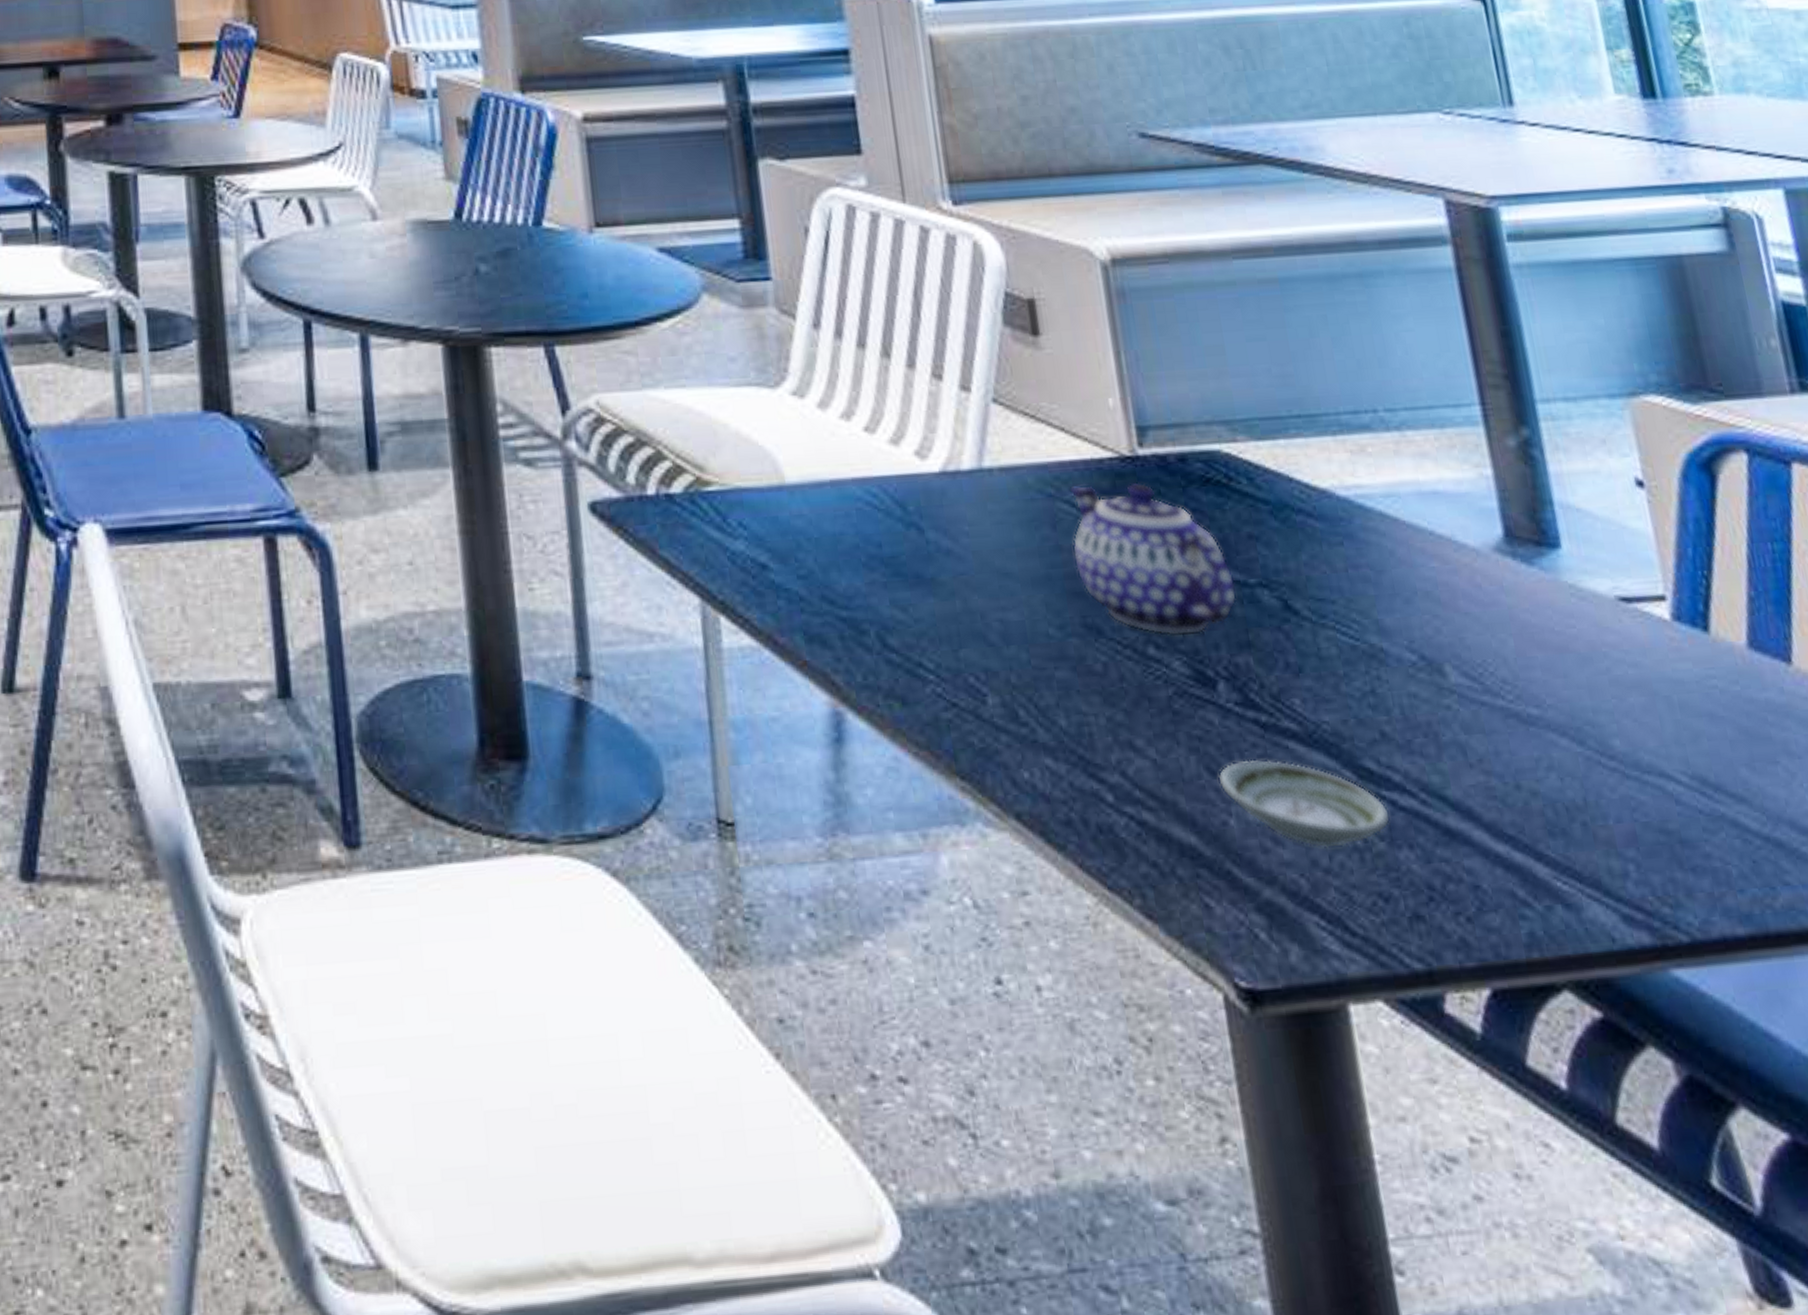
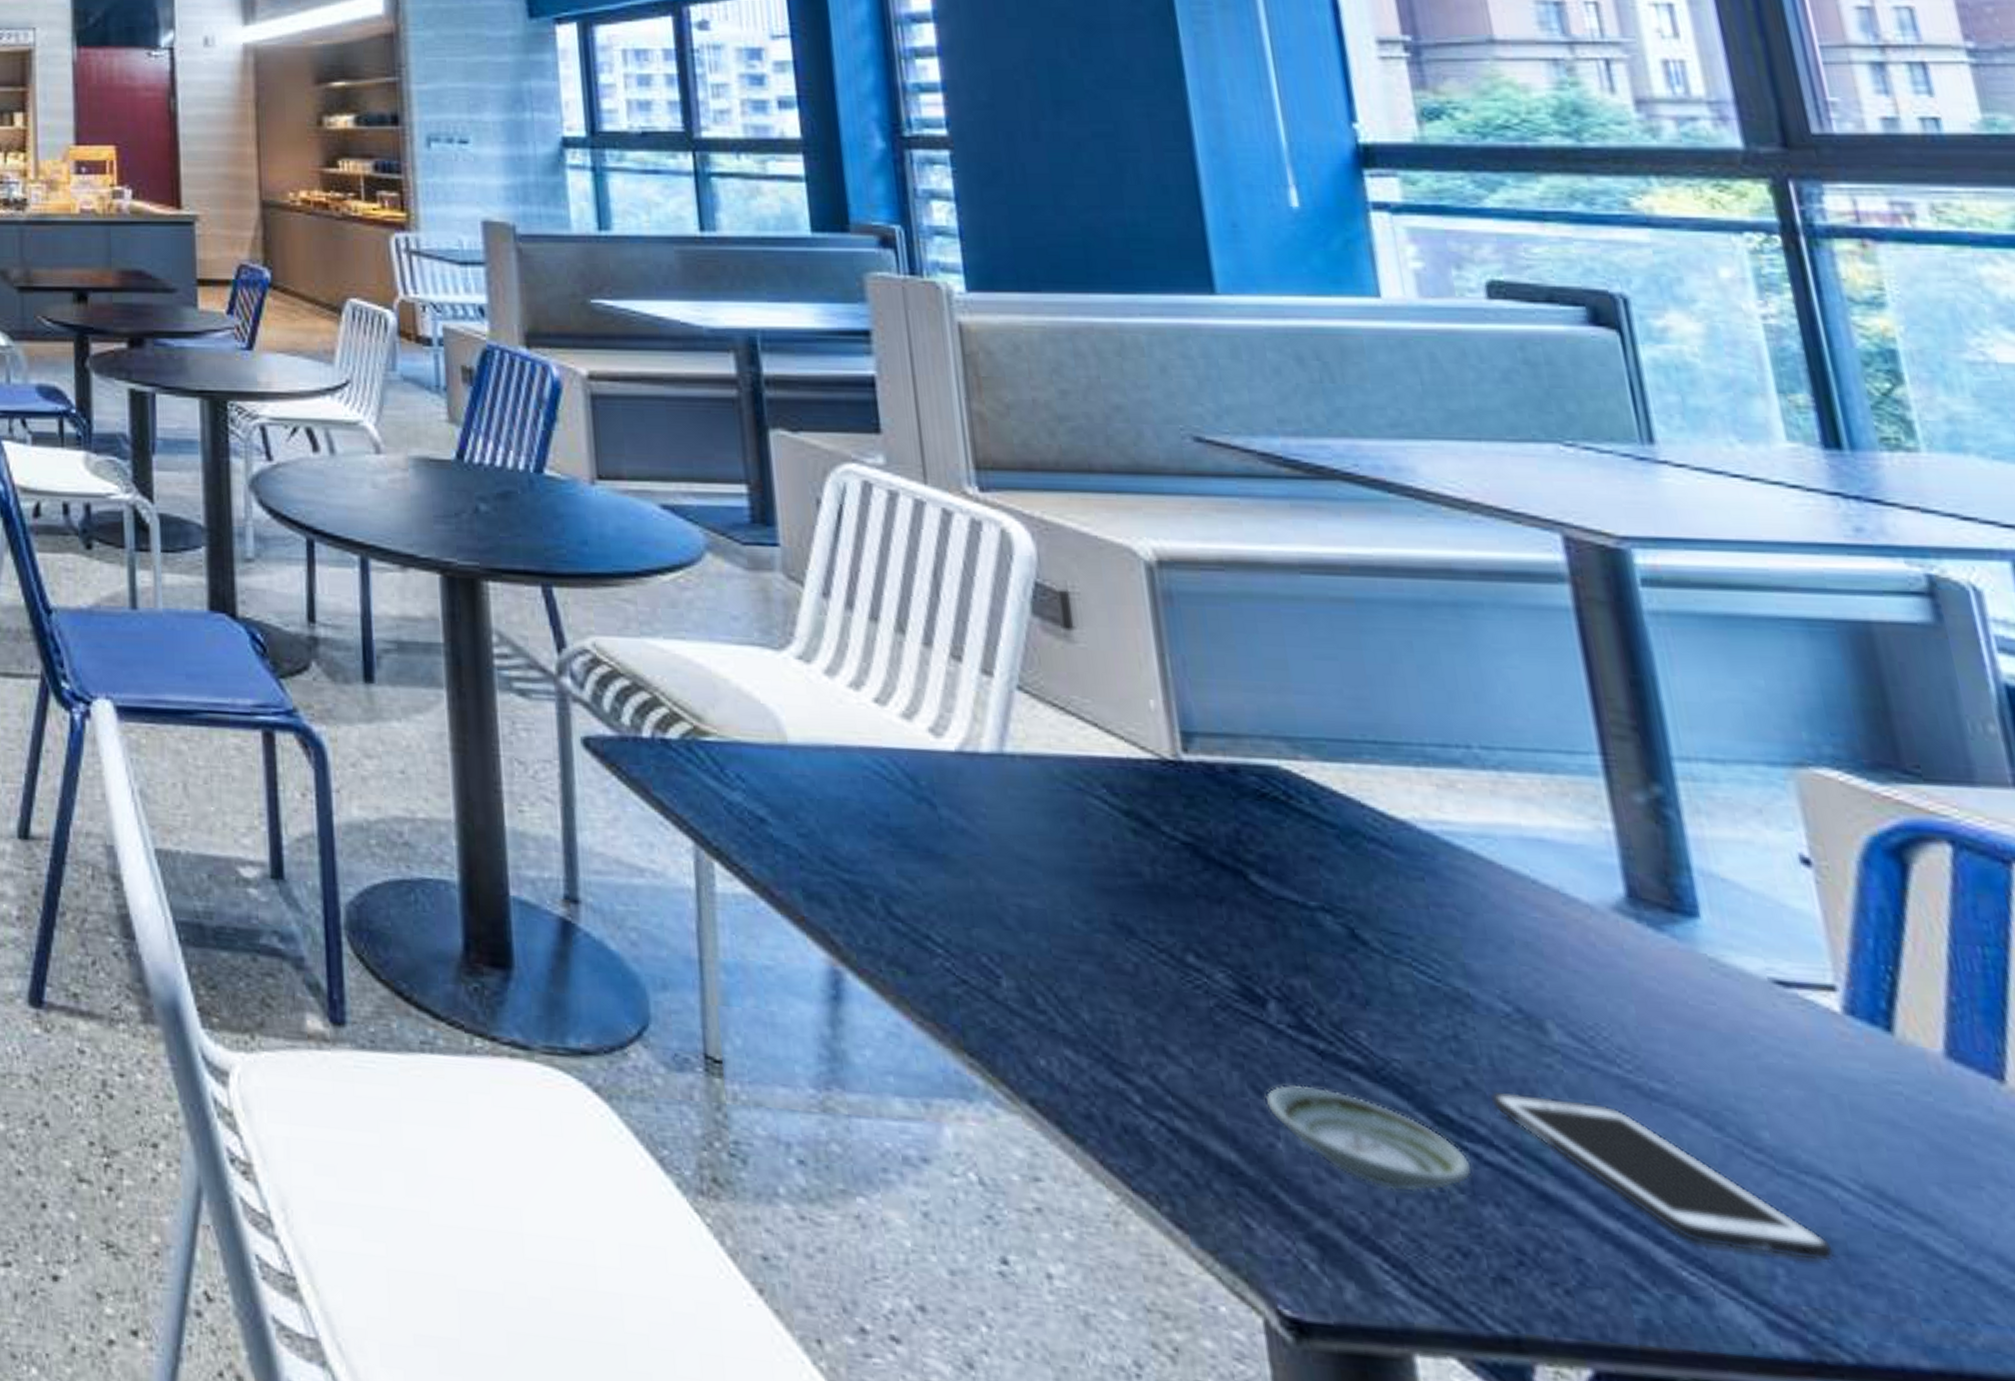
teapot: present [1070,482,1237,637] -> none [1102,782,1294,950]
cell phone: none [1402,735,1672,855] -> present [1490,1090,1835,1263]

